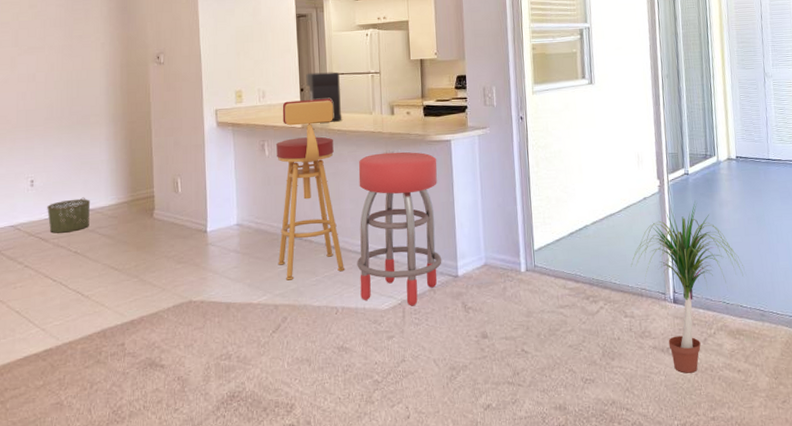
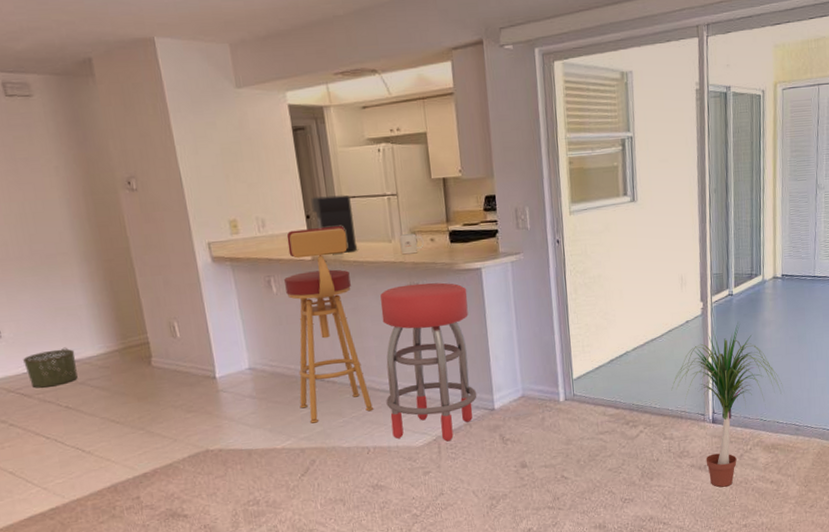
mug: none [379,107,401,126] -> present [399,233,424,255]

